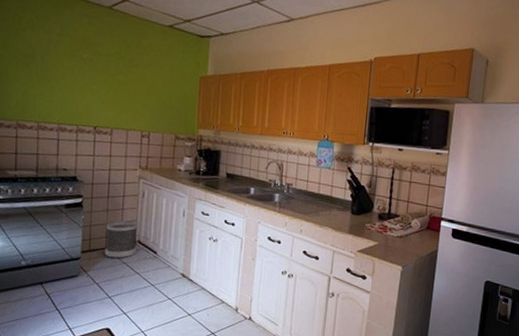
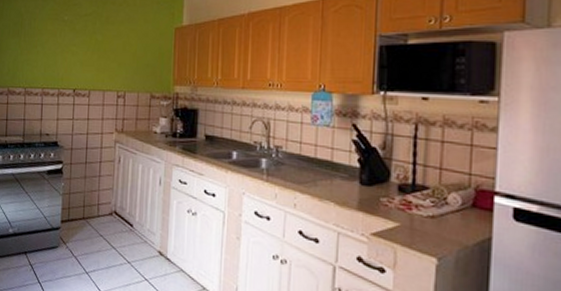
wastebasket: present [105,221,139,259] -> none [83,189,115,231]

